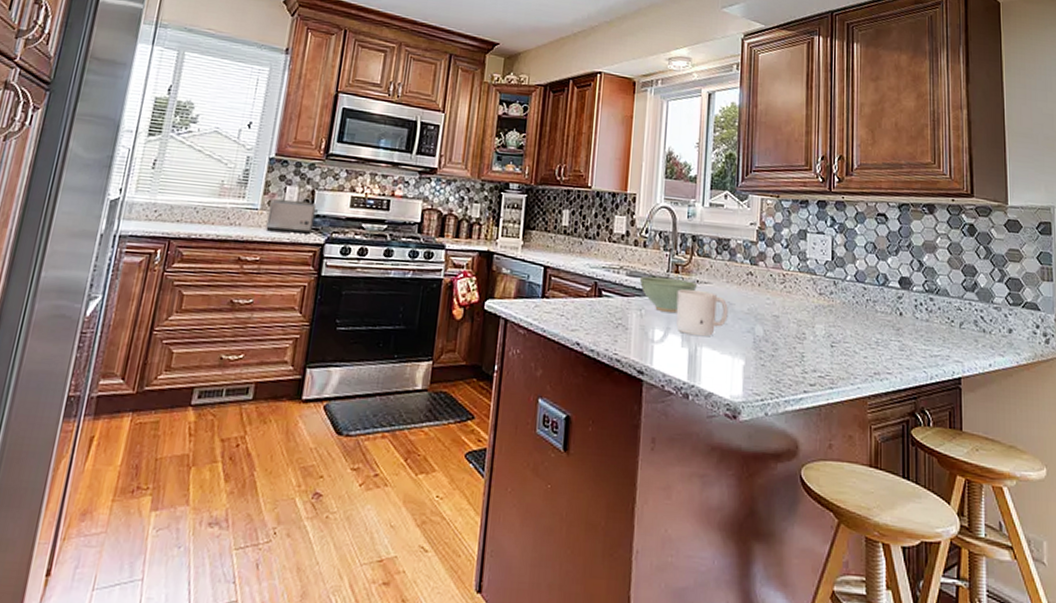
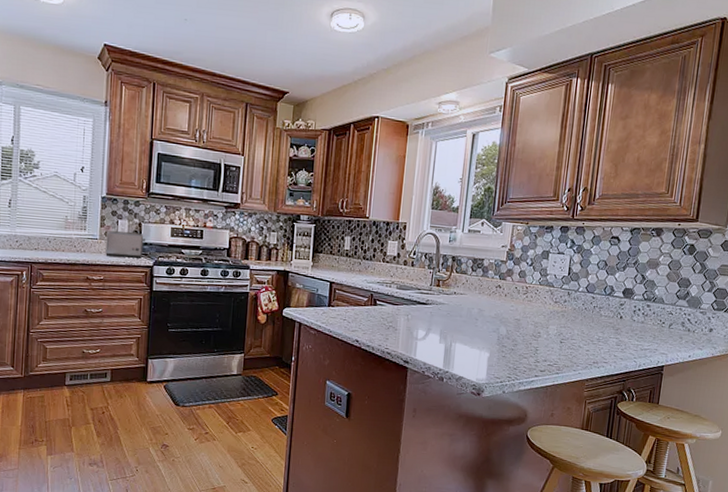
bowl: present [639,276,698,314] -> none [407,289,455,318]
mug: present [675,289,728,337] -> none [436,299,479,336]

